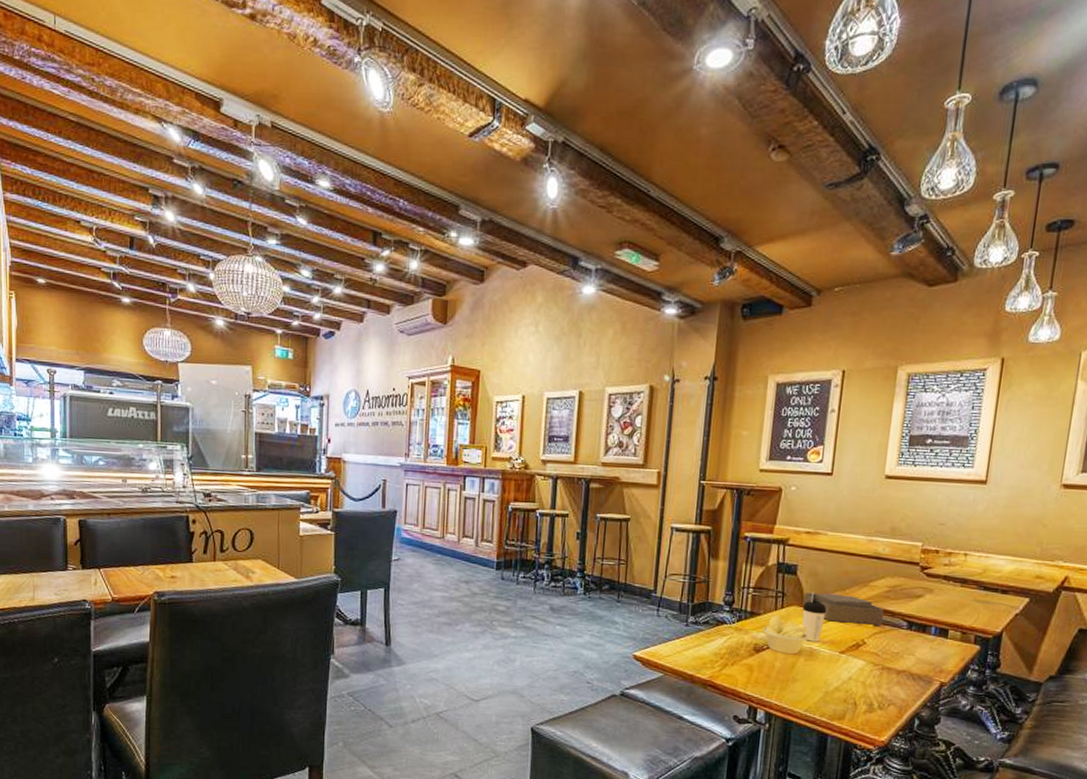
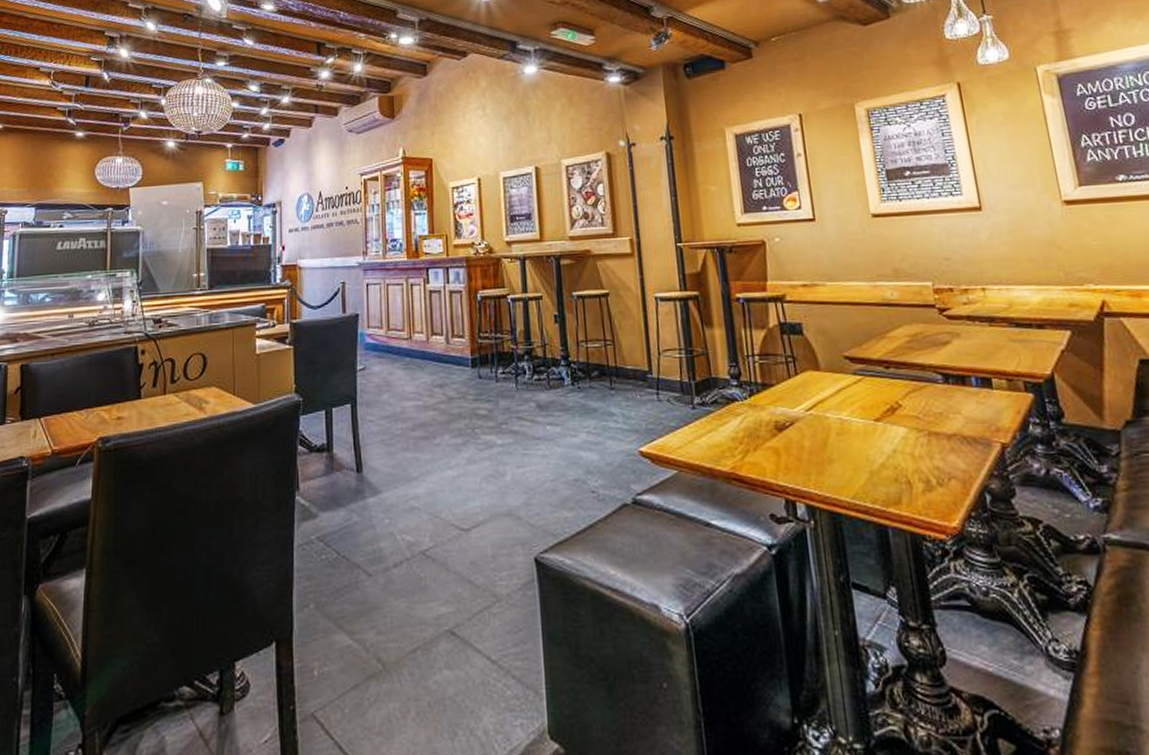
ice cream: present [763,615,809,655] -> none [781,383,835,430]
beverage cup: present [802,592,827,642] -> none [818,352,849,411]
napkin holder: present [802,593,885,626] -> none [816,351,915,384]

